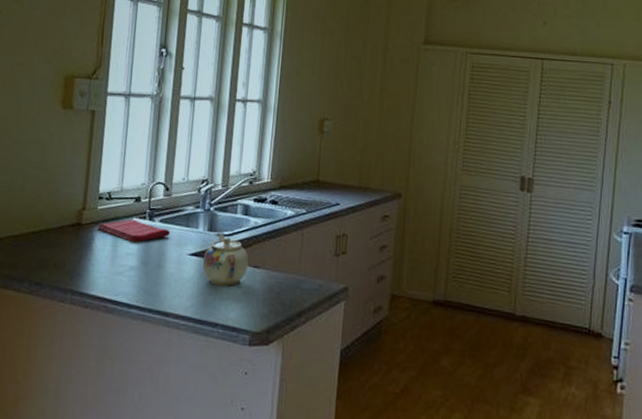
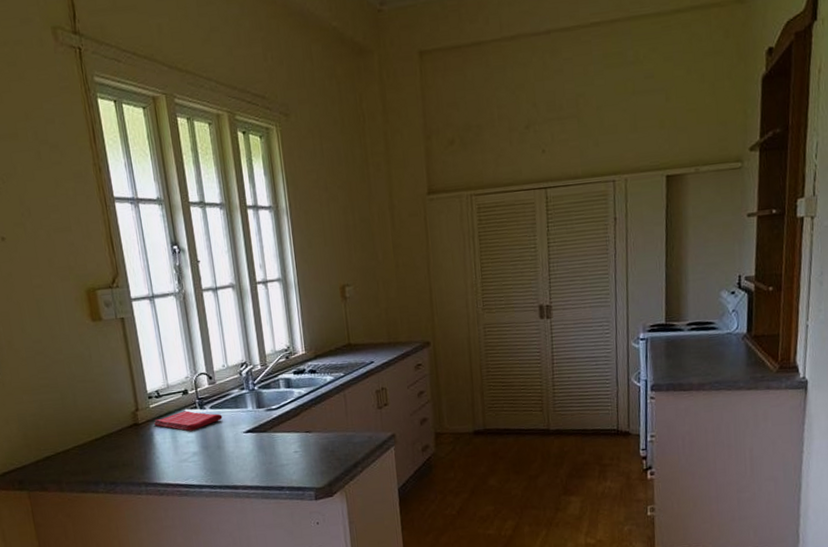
teapot: present [202,234,249,287] -> none [257,408,301,455]

